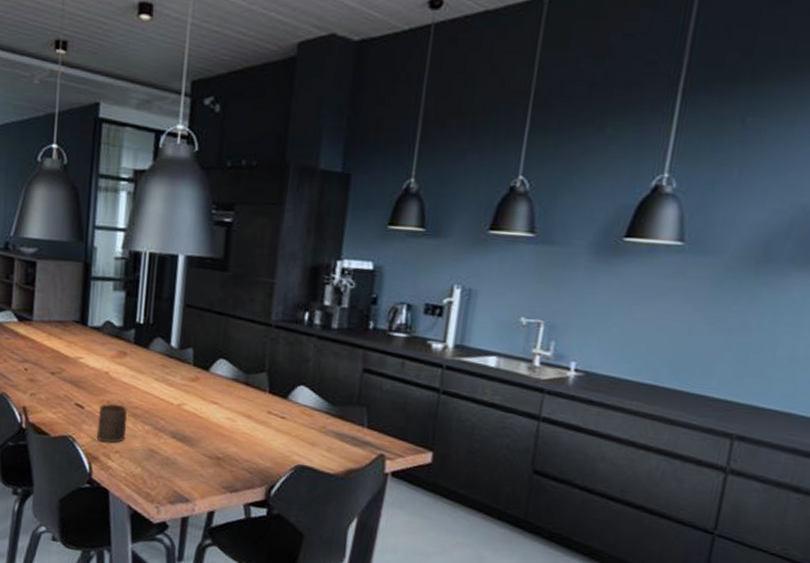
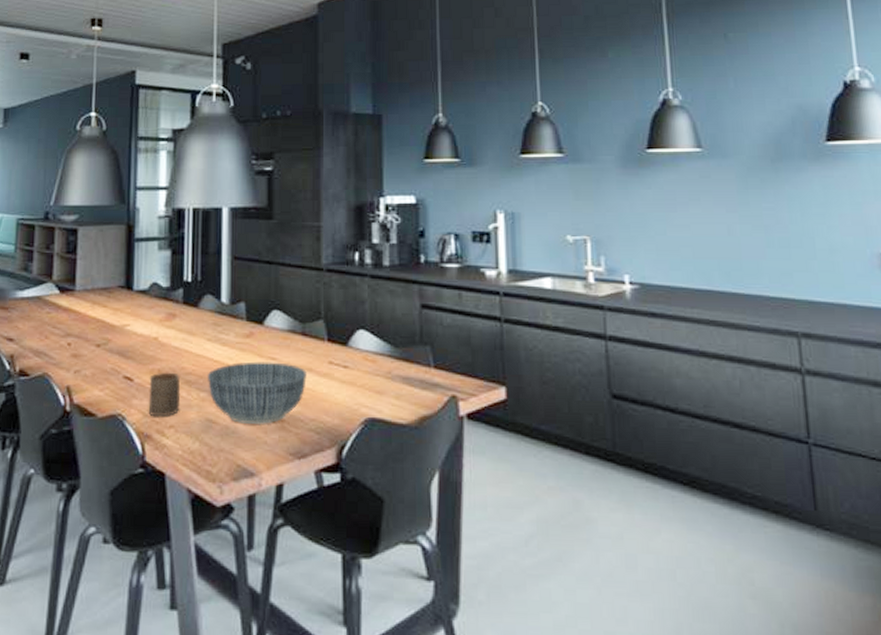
bowl: none [152,403,246,460] -> present [207,361,307,425]

